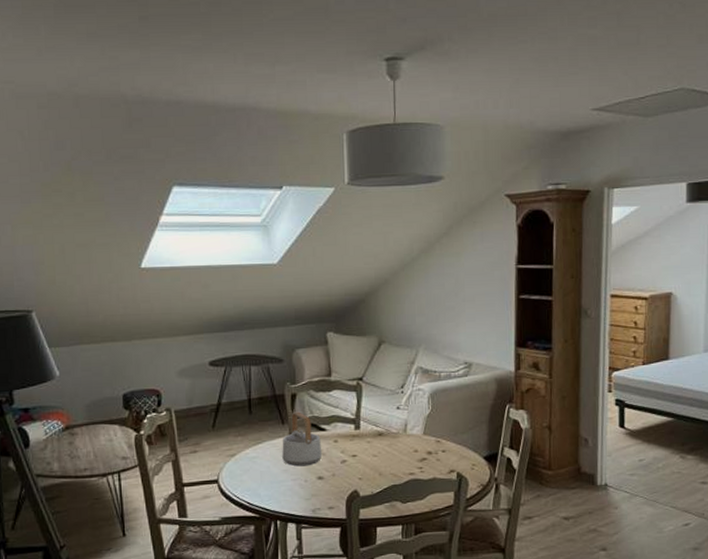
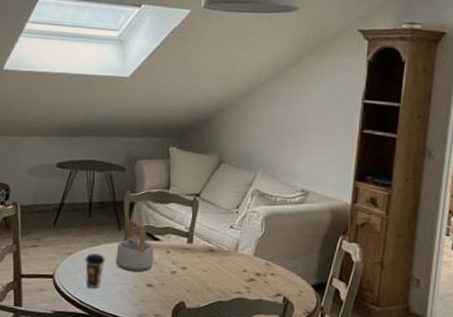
coffee cup: none [249,452,271,488] -> present [85,253,105,289]

